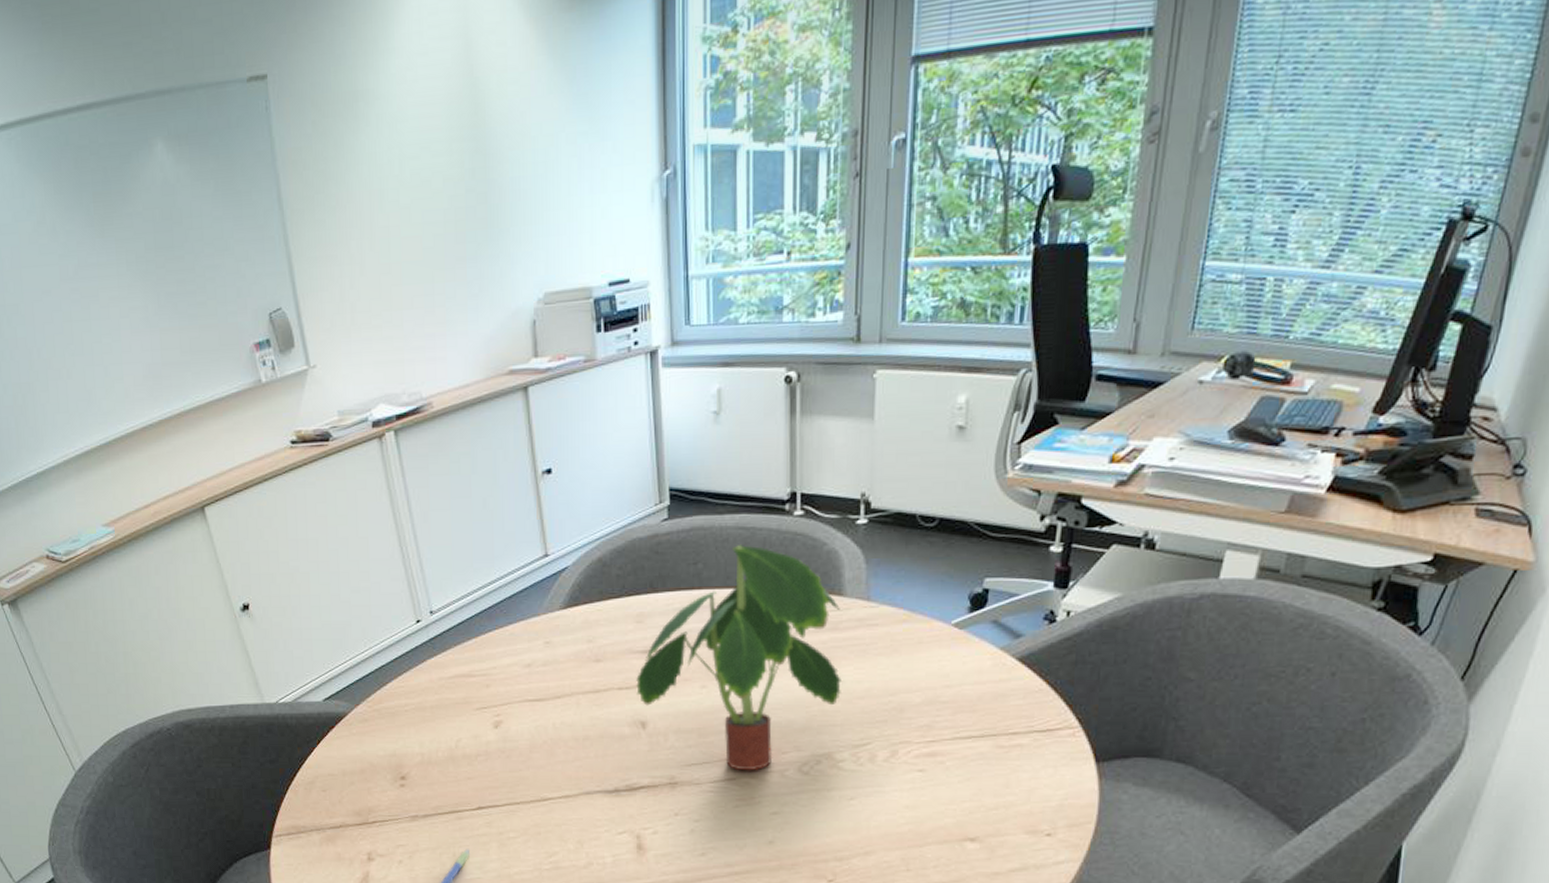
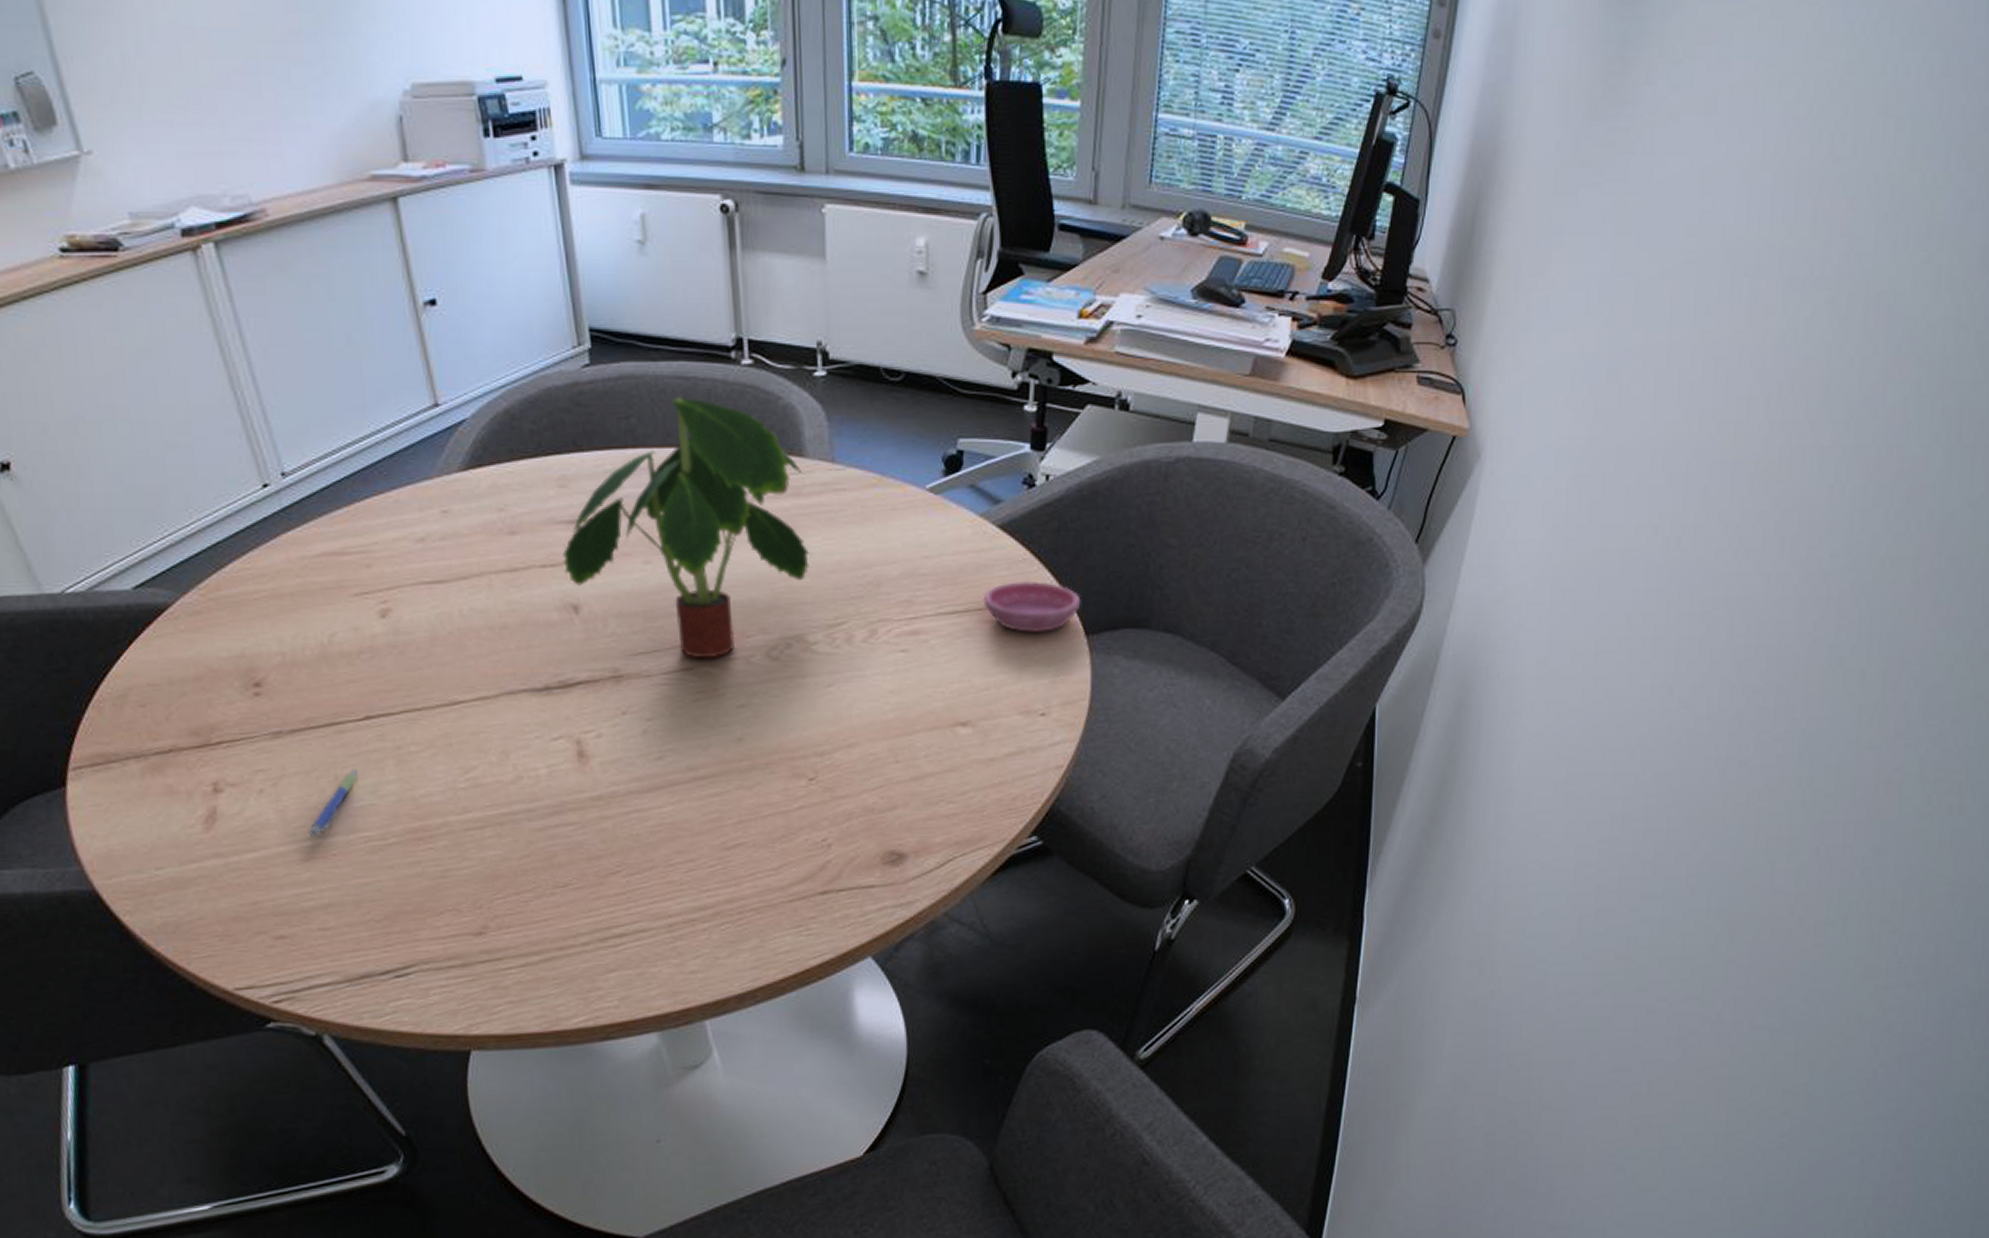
saucer: none [998,709,1094,758] -> present [983,580,1081,633]

